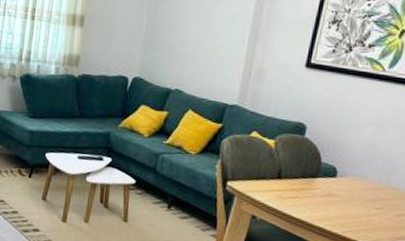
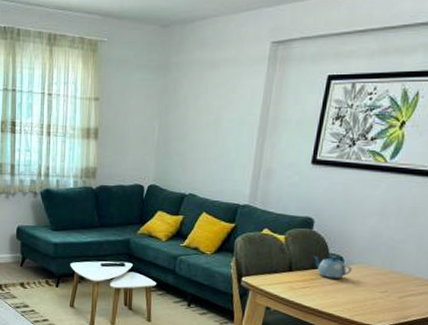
teapot: none [305,163,346,191] -> present [314,255,352,279]

